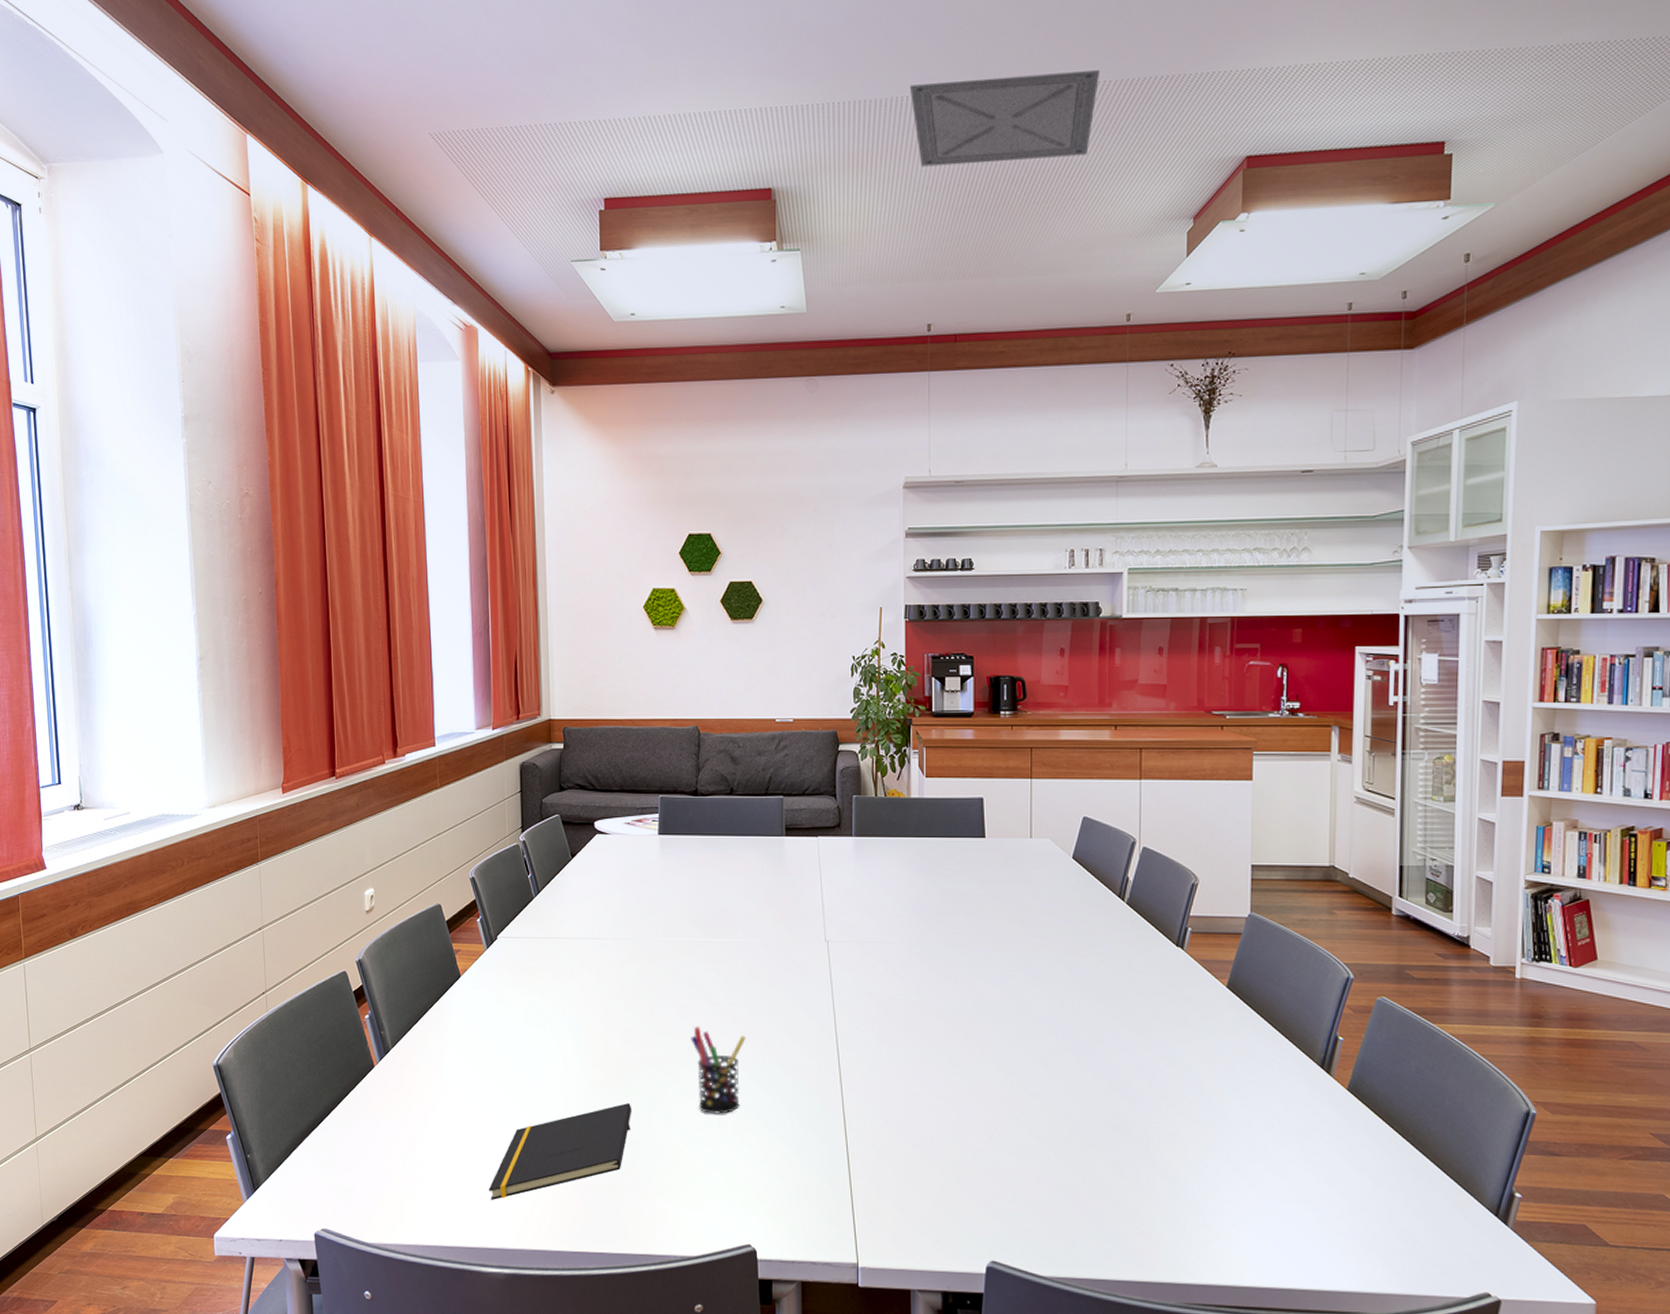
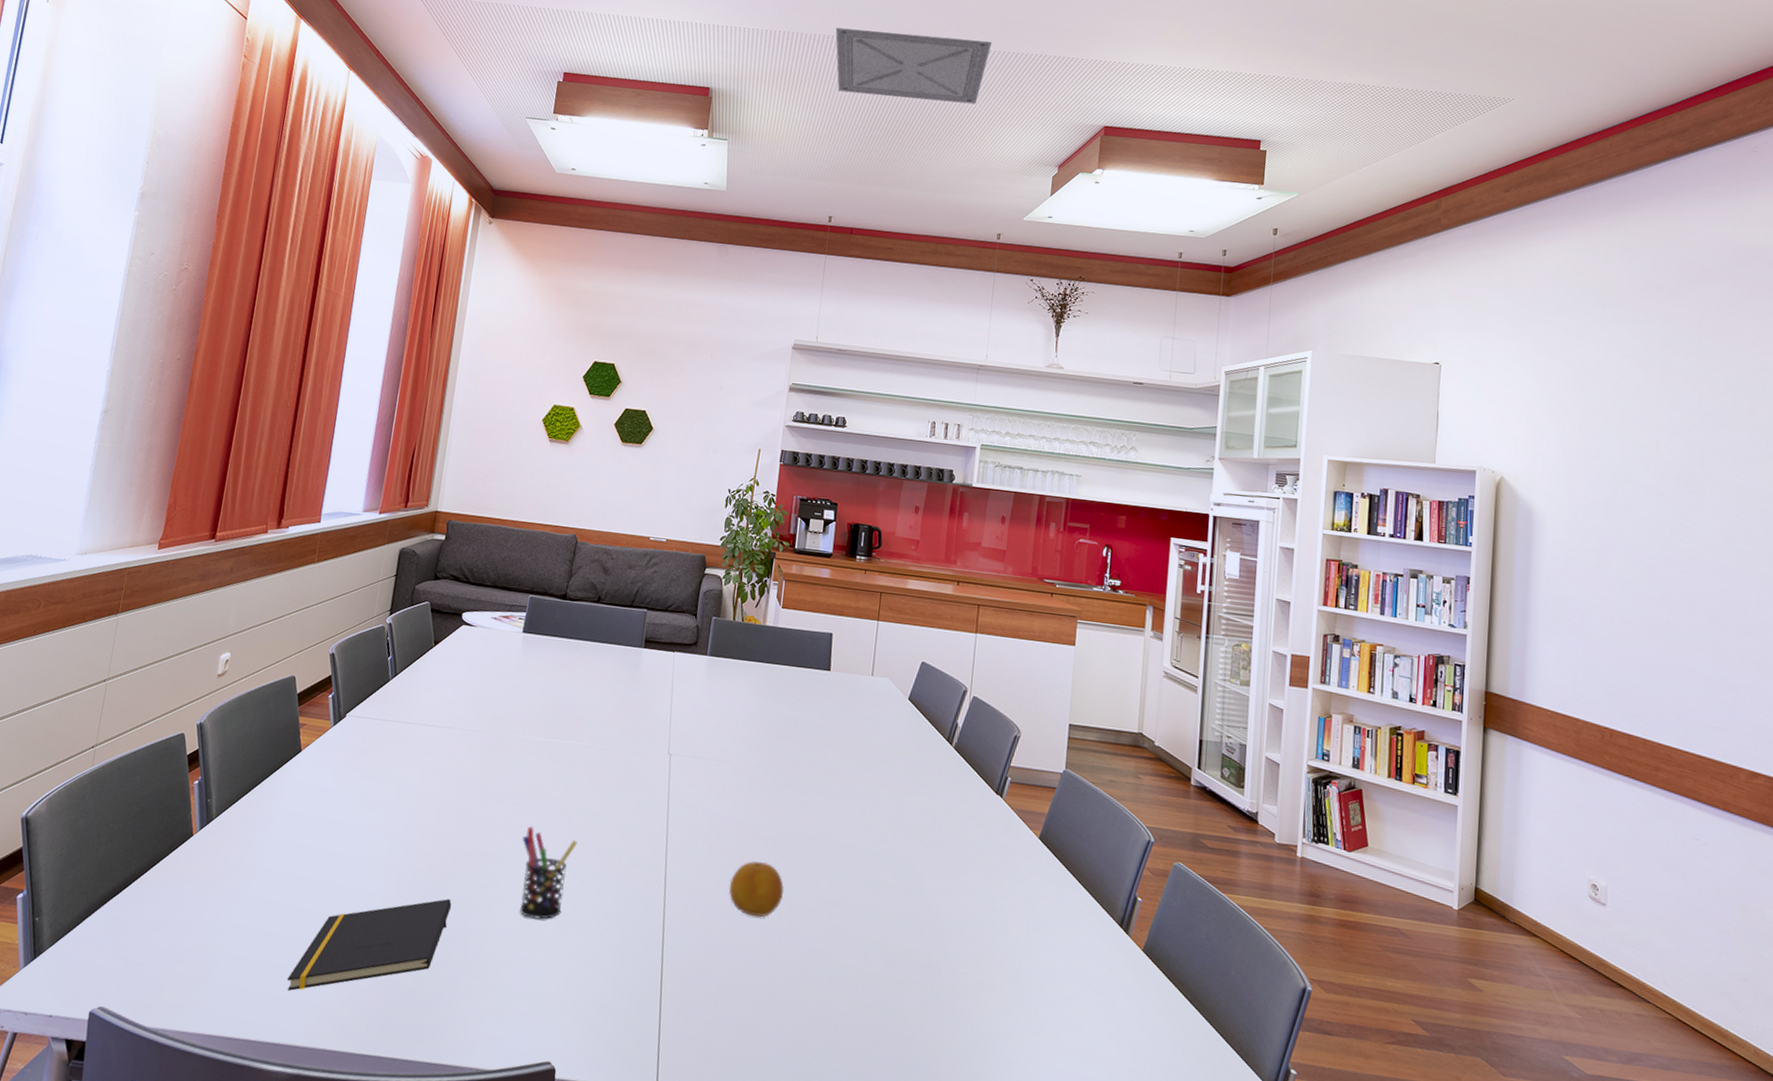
fruit: none [904,1038,962,1093] -> present [728,861,784,918]

